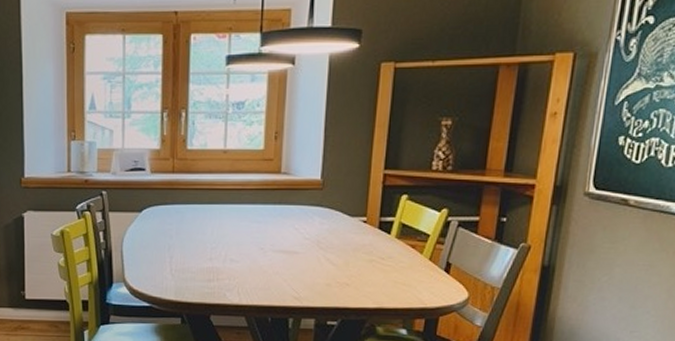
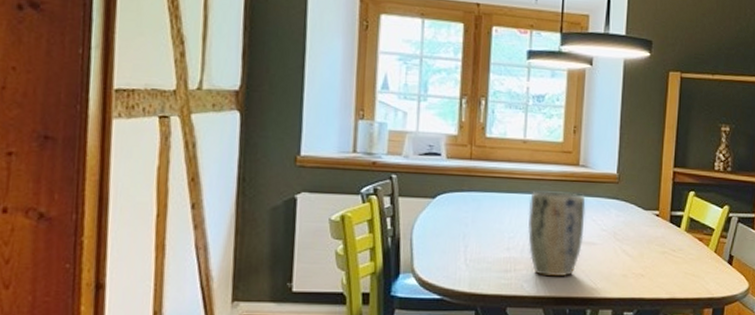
plant pot: none [229,201,288,286] -> present [528,191,586,277]

